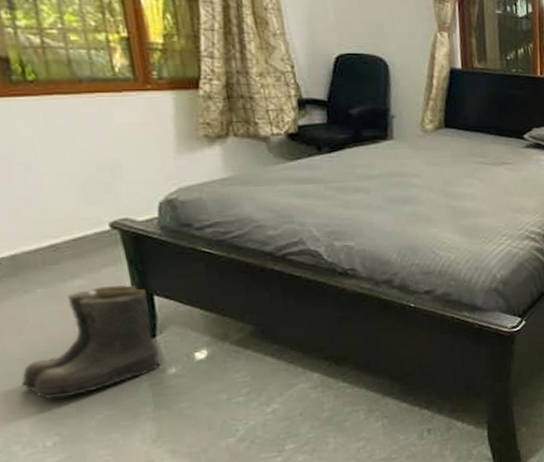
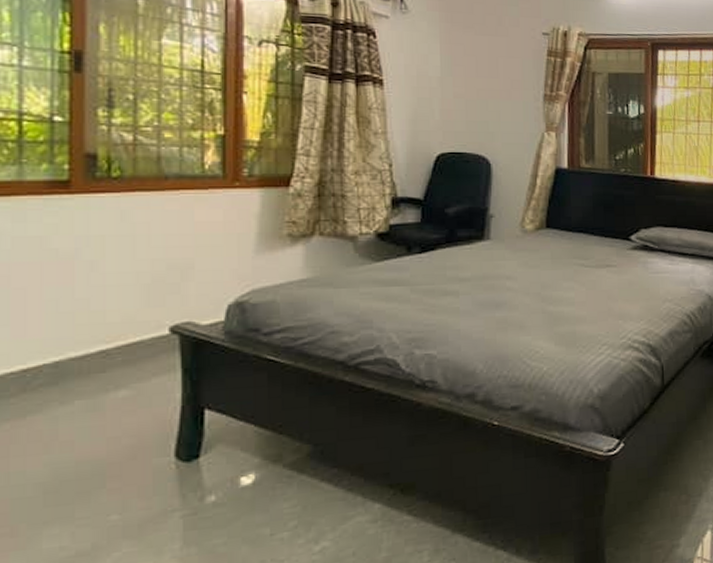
boots: present [20,285,162,400] -> none [32,397,201,533]

